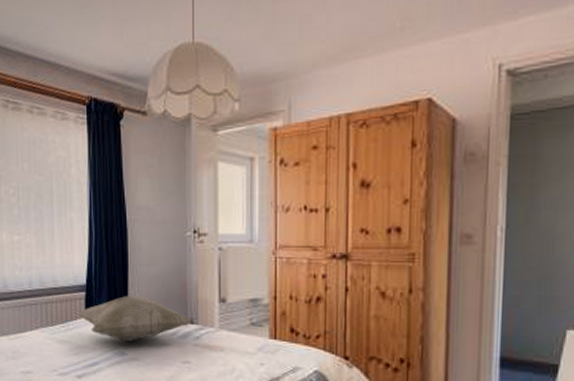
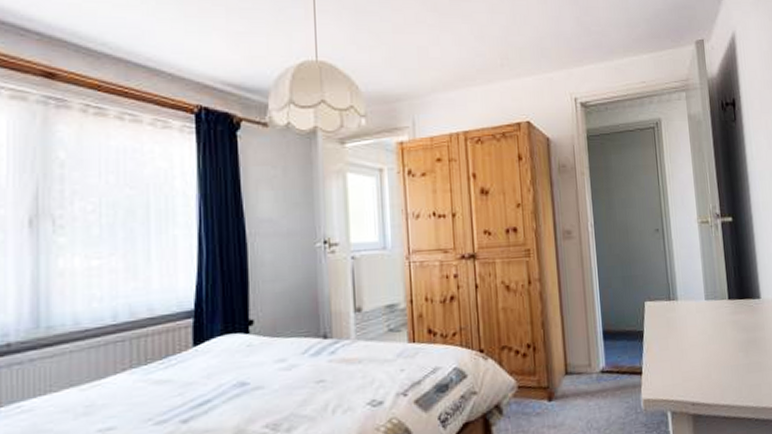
decorative pillow: present [79,295,192,341] -> none [184,315,326,370]

